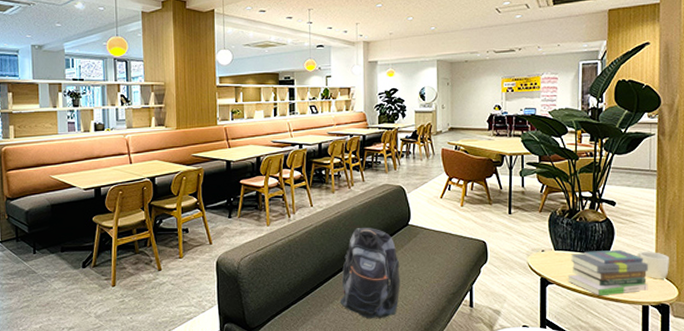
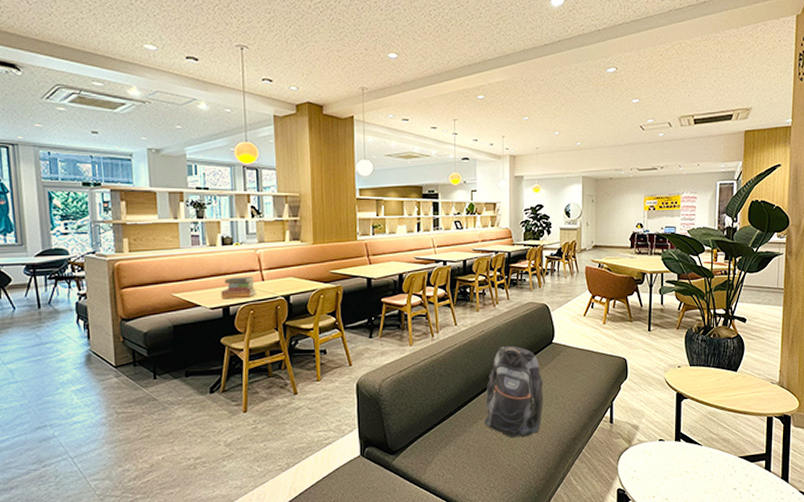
books: none [93,160,125,181] -> present [221,277,257,299]
books: present [567,250,649,296] -> none [701,365,774,409]
mug: present [637,251,669,280] -> none [763,365,792,392]

